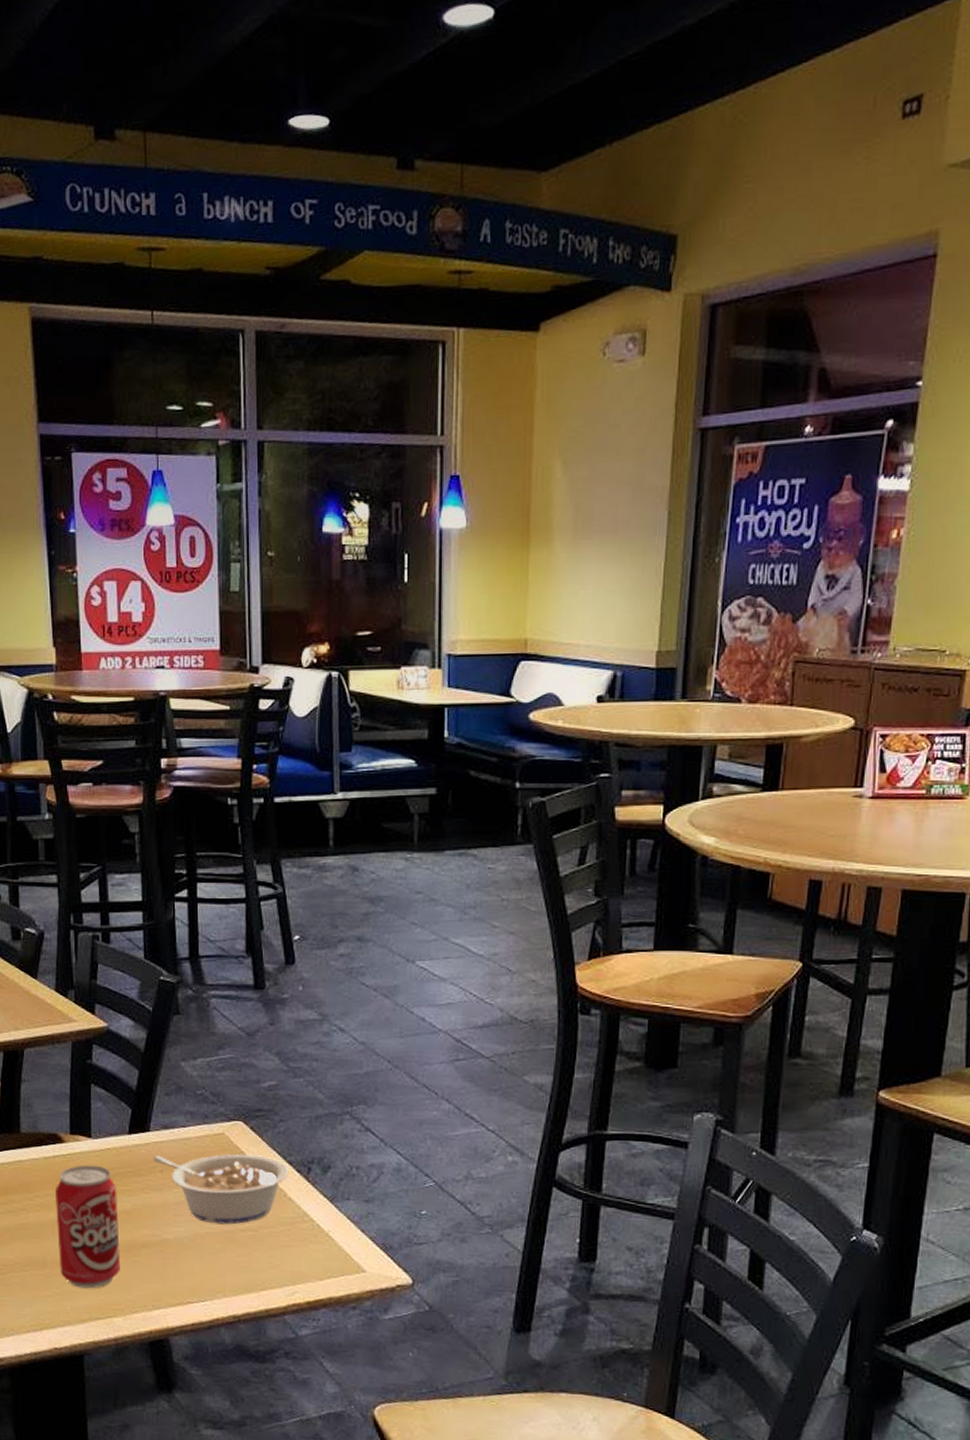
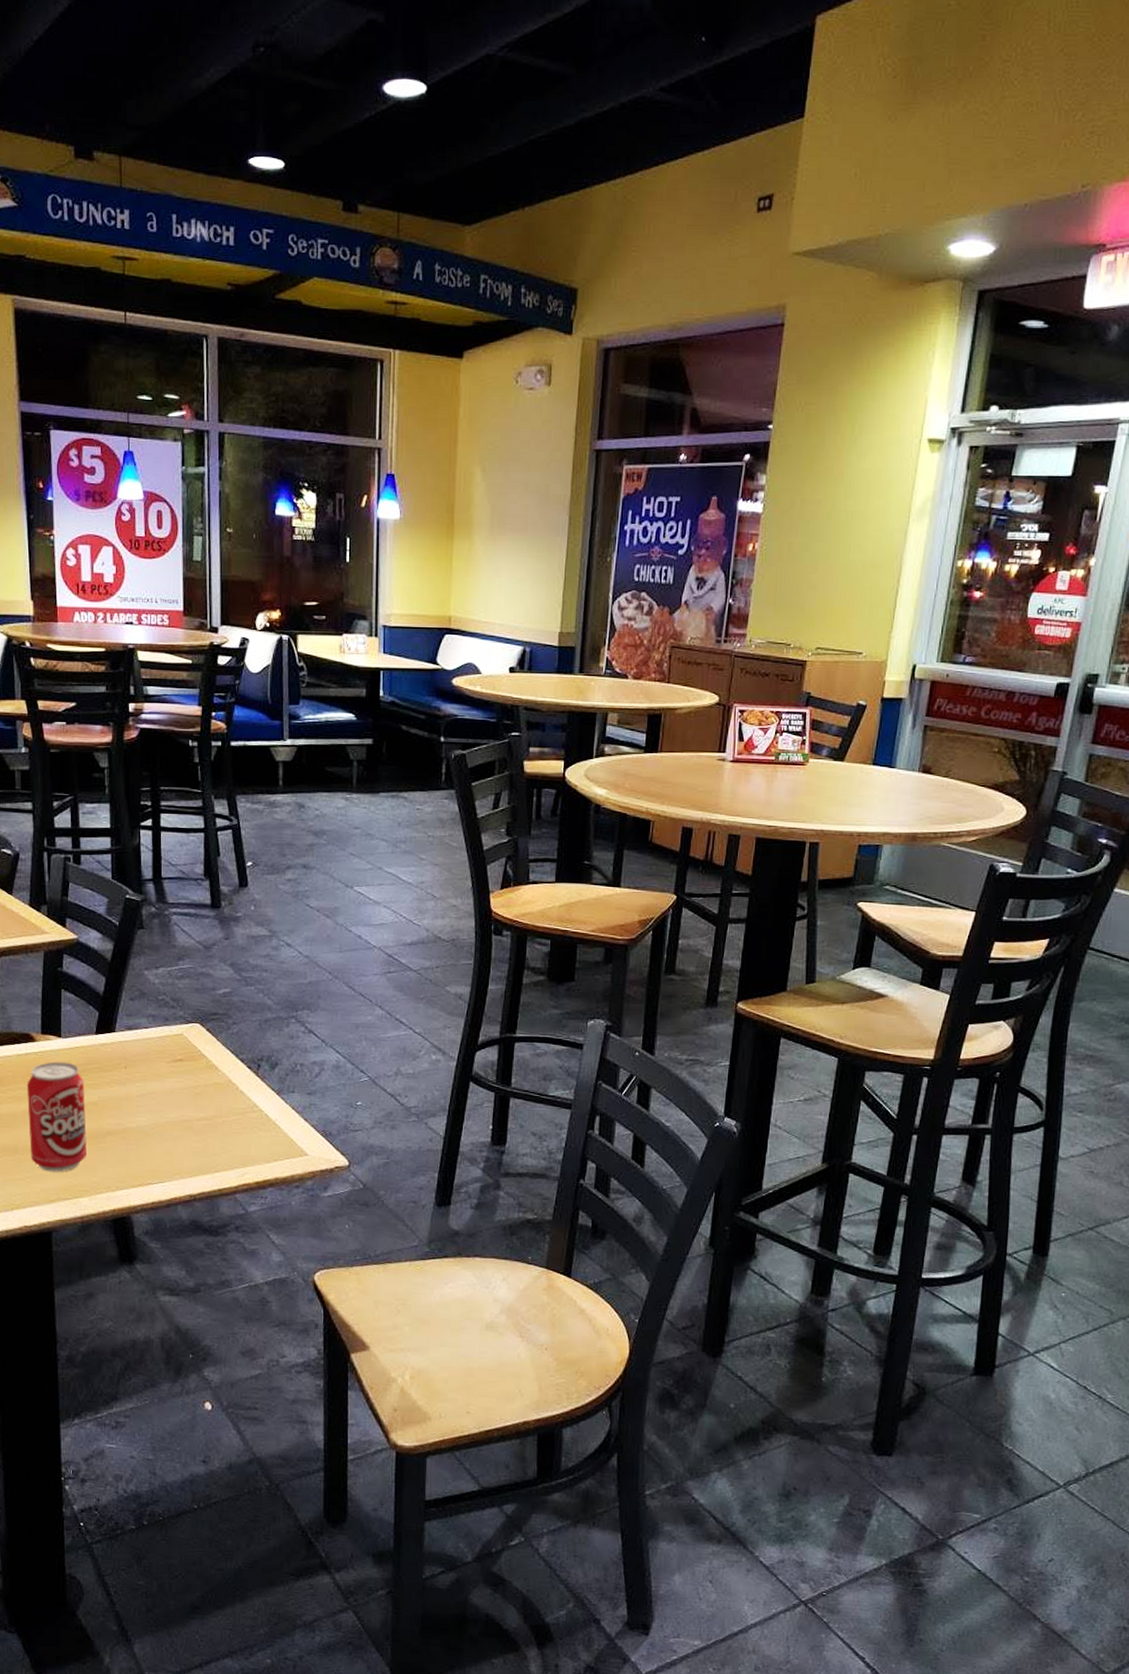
legume: present [154,1154,290,1225] -> none [118,1052,241,1115]

